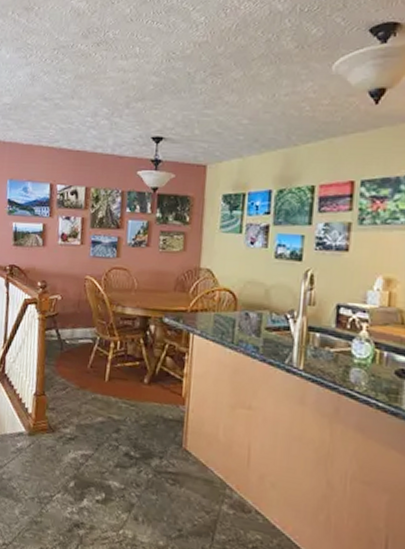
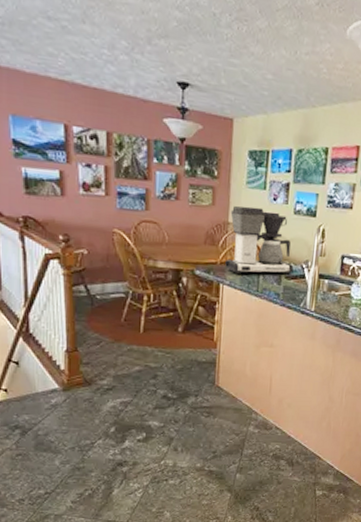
coffee maker: none [196,250,276,326] -> present [225,205,294,275]

